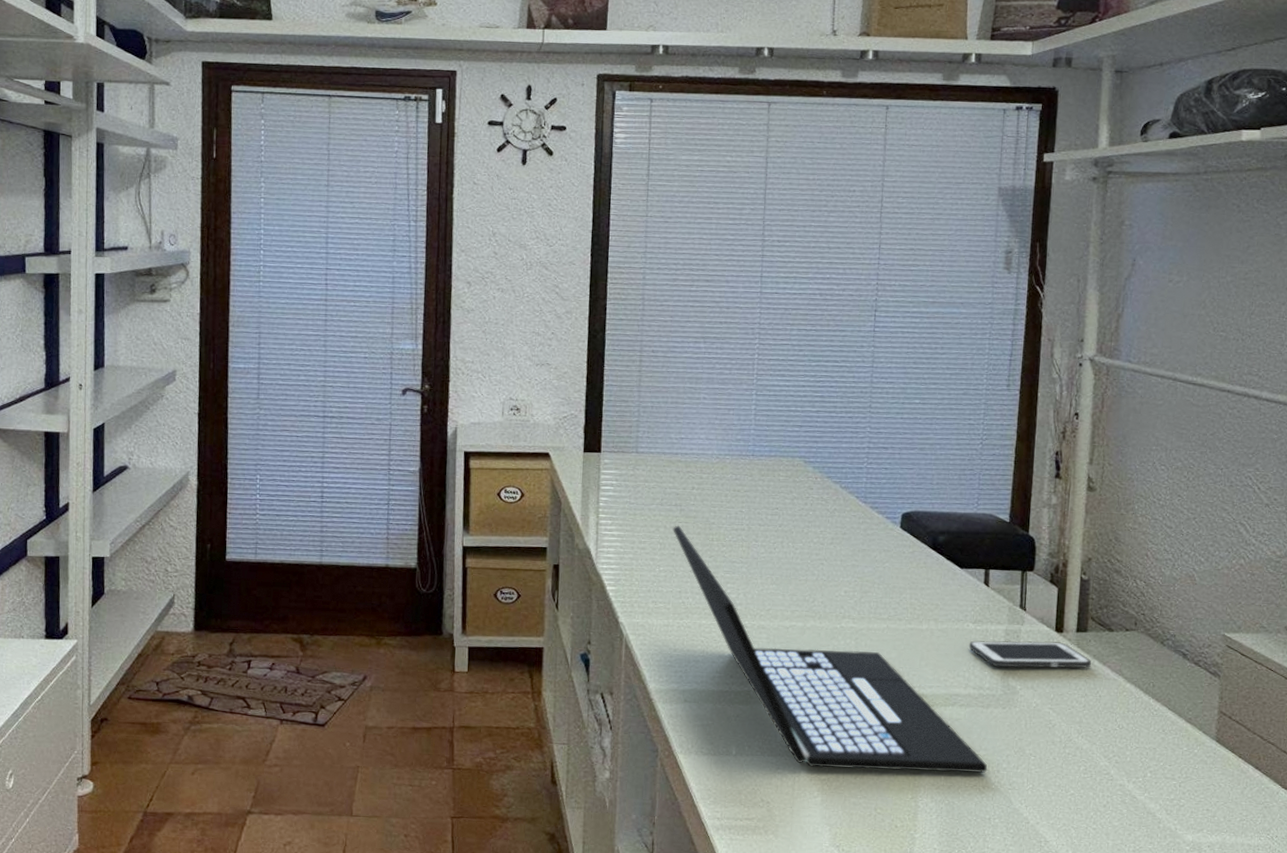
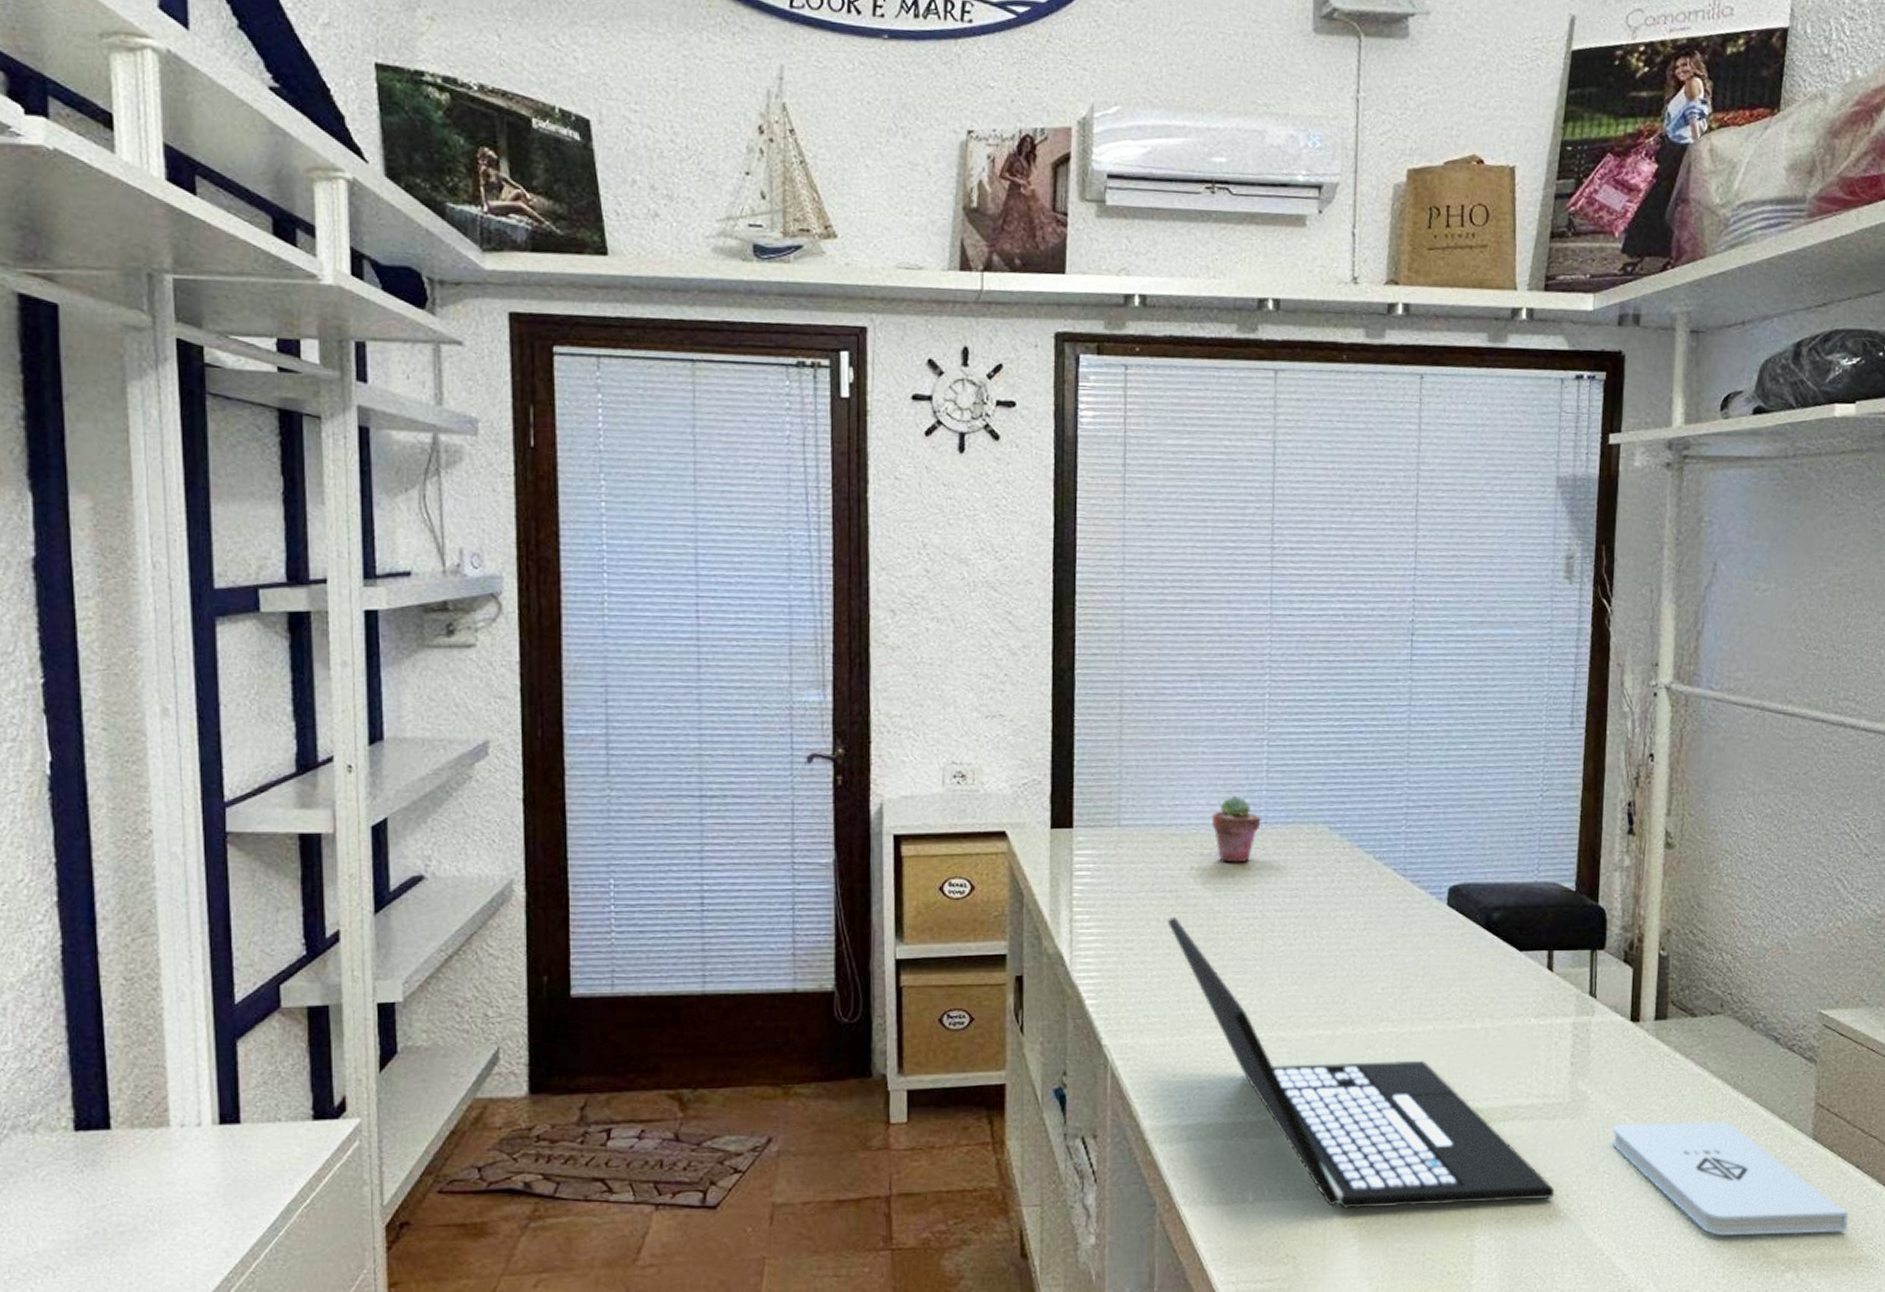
potted succulent: none [709,432,750,486] -> present [1210,795,1261,863]
cell phone: present [969,640,1091,669] -> none [1530,1034,1672,1069]
notepad: none [1037,716,1248,822] -> present [1612,1121,1849,1235]

